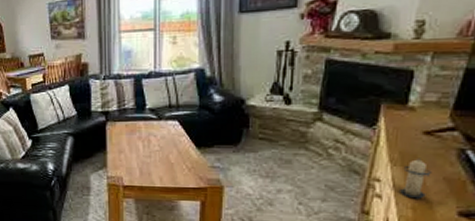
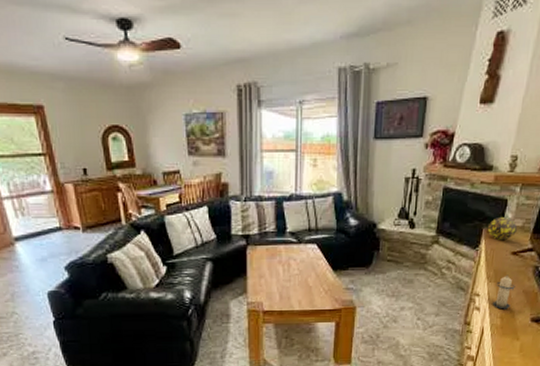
decorative ball: none [388,91,429,117] -> present [488,218,517,240]

